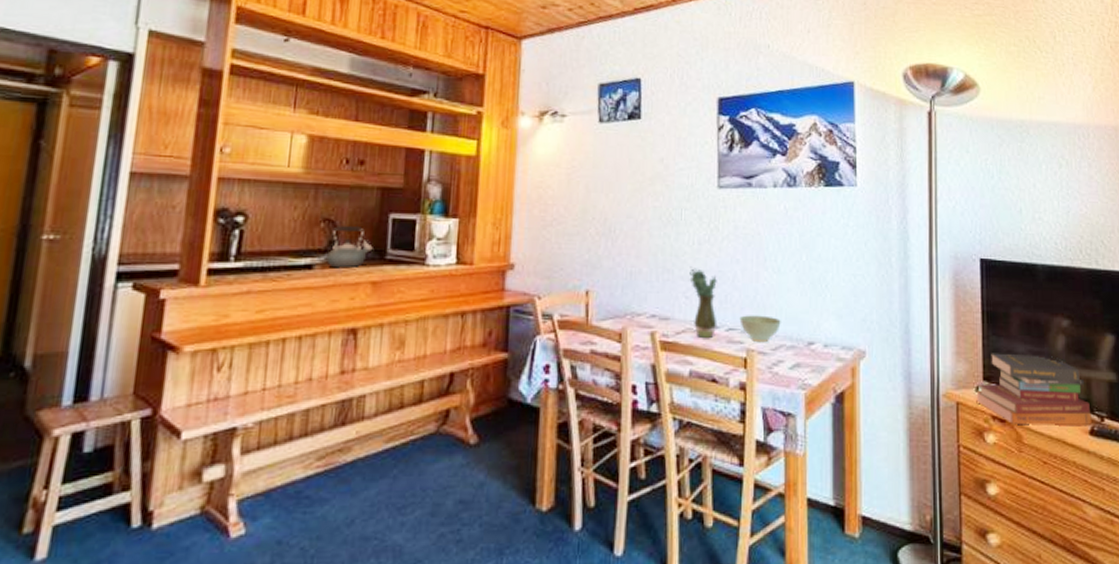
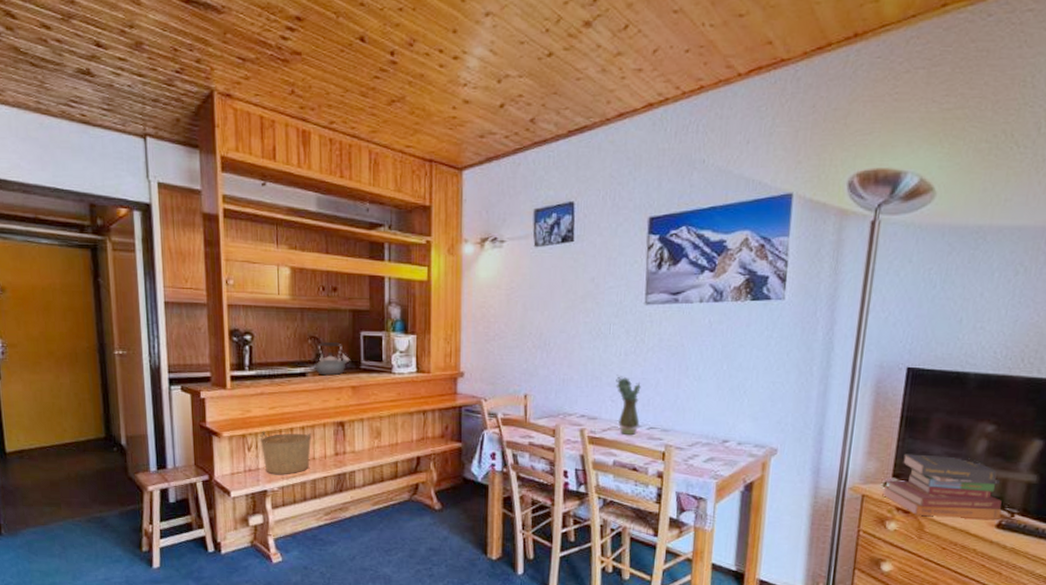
basket: none [237,345,311,405] -> present [261,433,312,475]
bowl: present [739,315,781,343] -> none [660,416,699,440]

